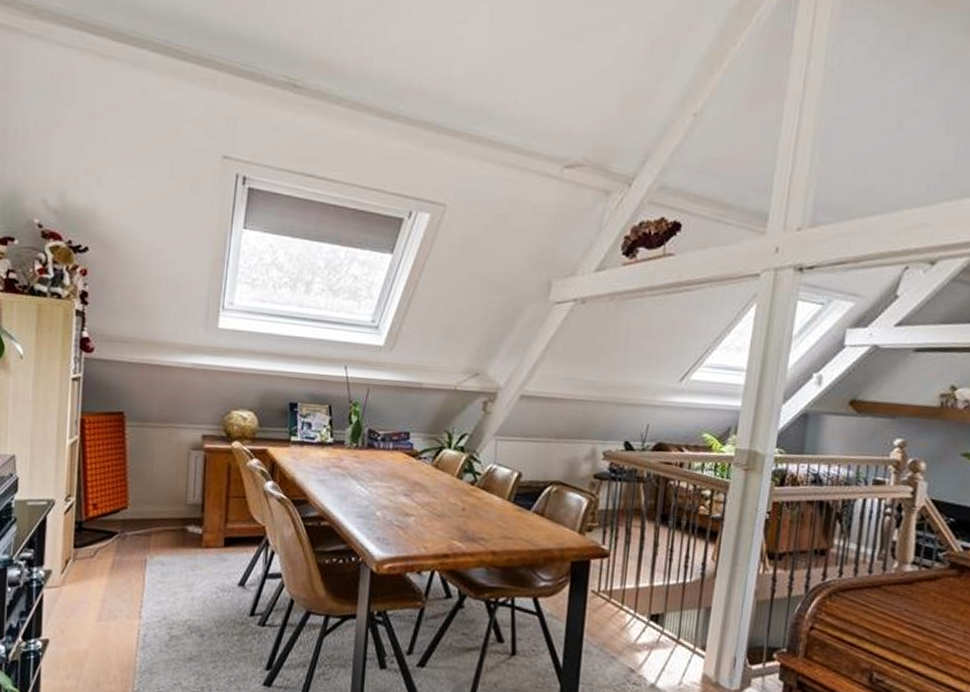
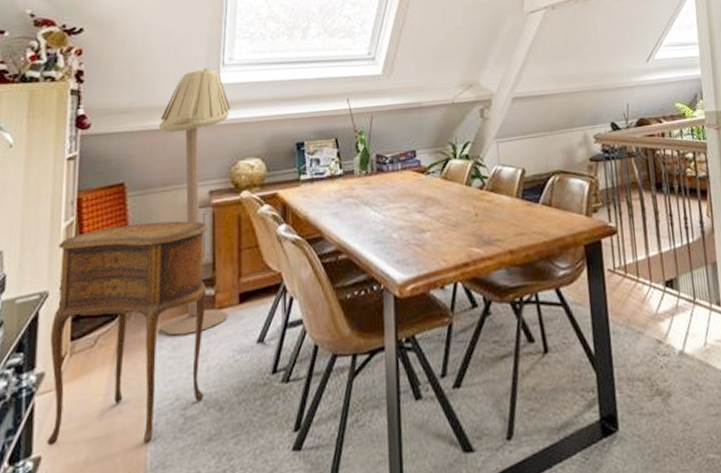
side table: none [53,452,200,650] -> present [47,220,208,447]
floor lamp: none [151,308,227,565] -> present [159,67,230,336]

